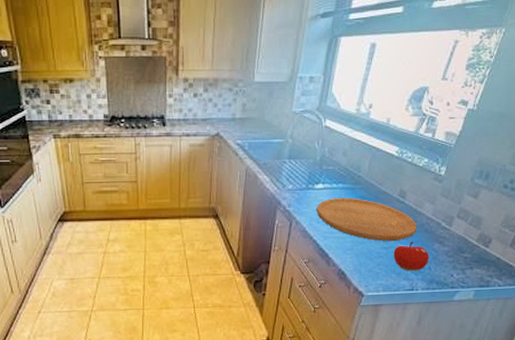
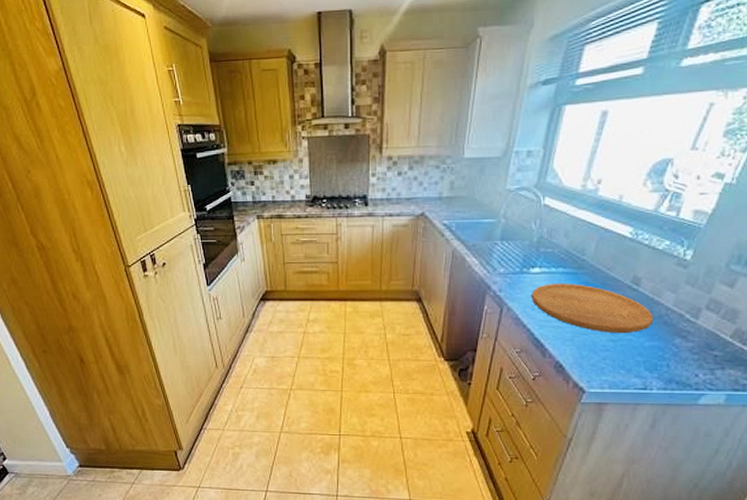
fruit: present [393,241,429,271] -> none [623,334,668,368]

